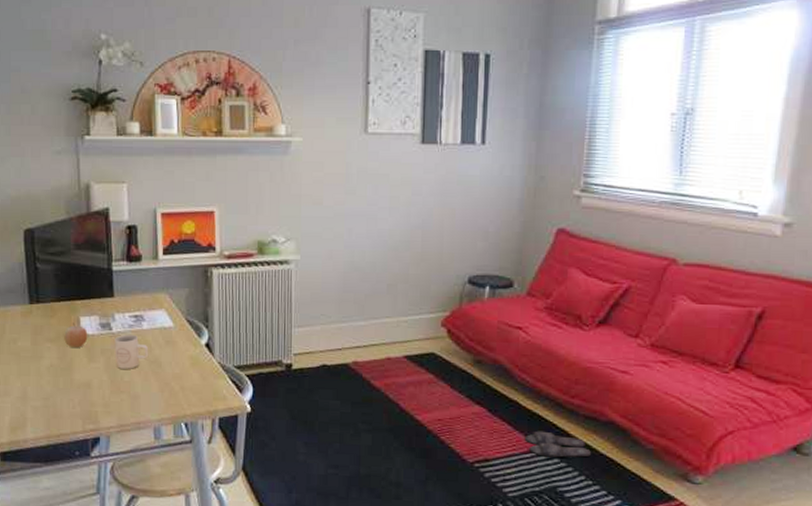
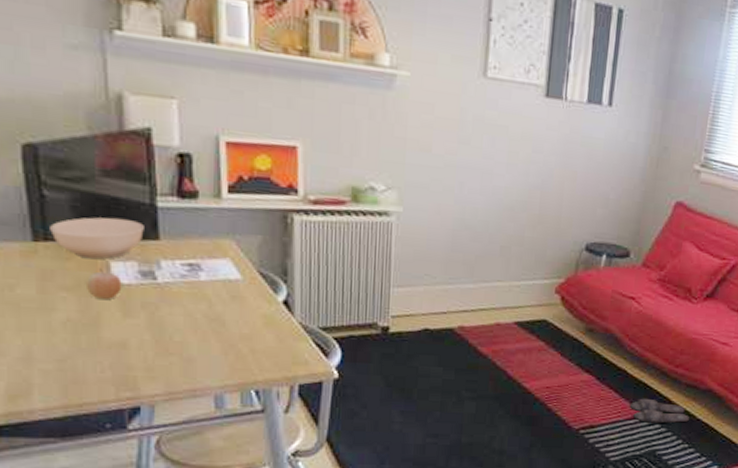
bowl: none [40,281,104,316] -> present [50,217,144,260]
mug: present [114,334,149,369] -> none [160,285,208,327]

